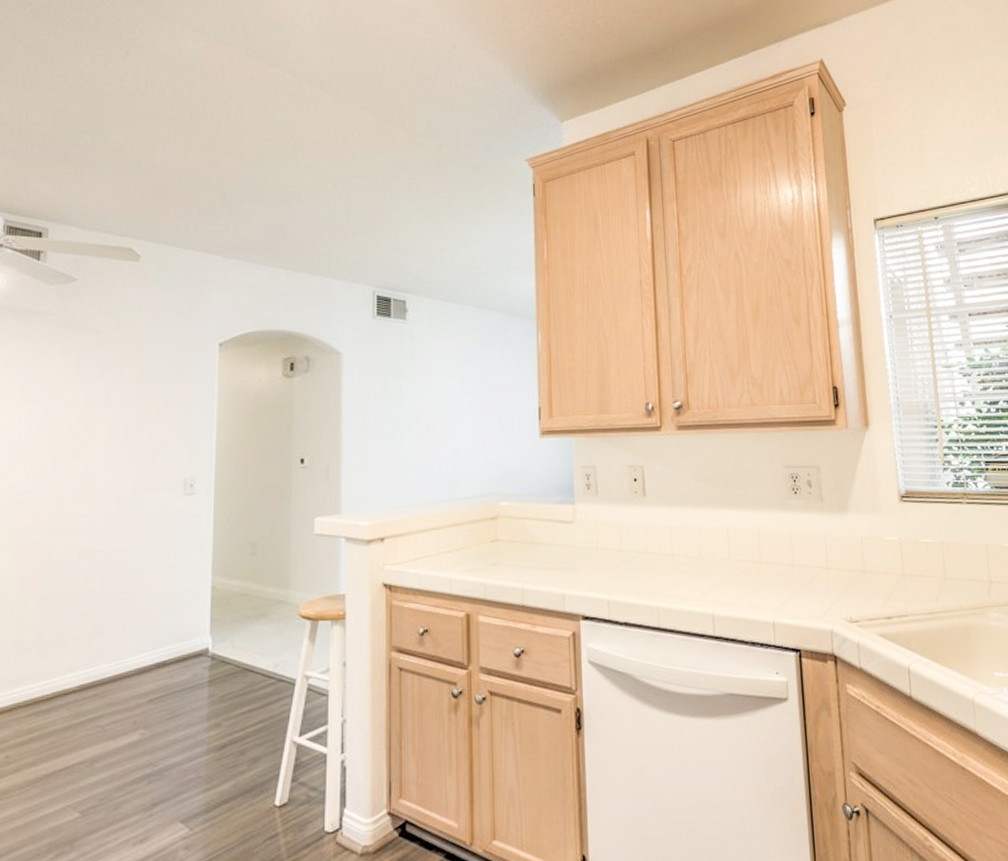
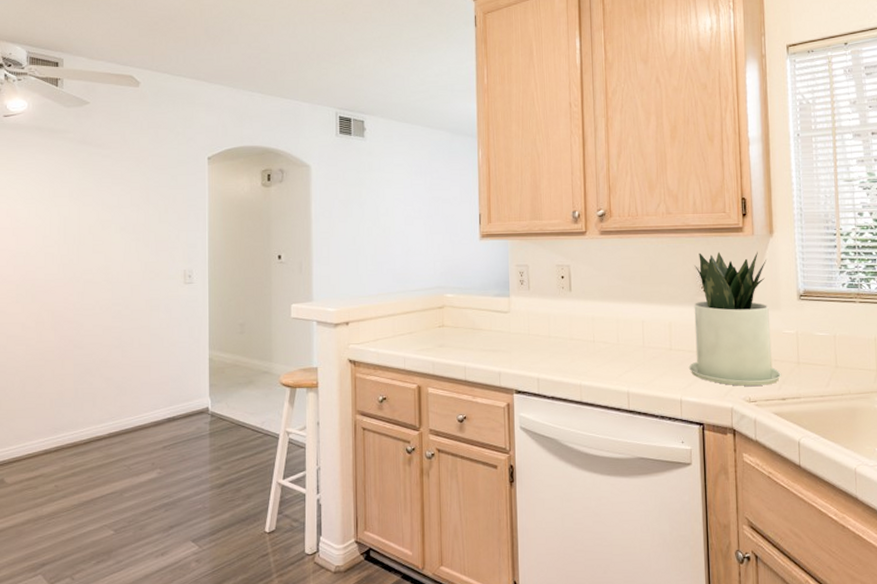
planter: none [781,446,886,604] -> present [688,251,782,386]

